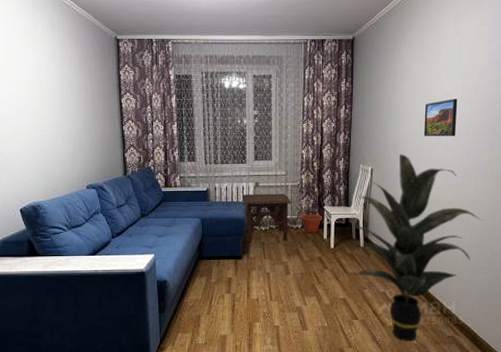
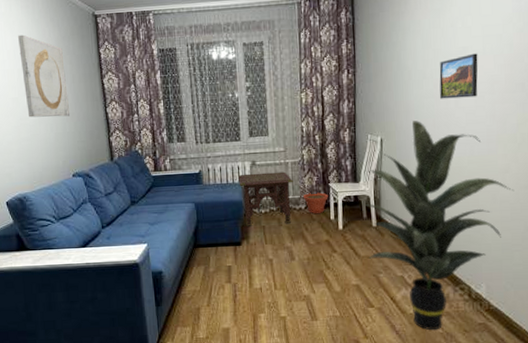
wall art: none [42,52,88,131] -> present [18,34,71,118]

